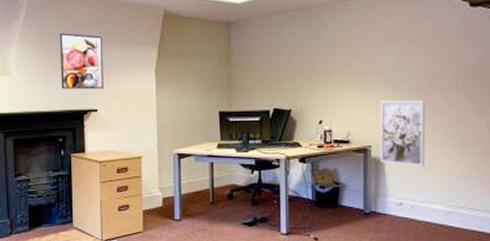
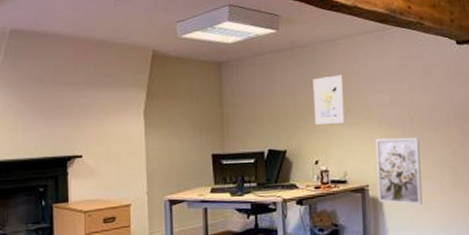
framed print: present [60,33,104,90] -> none [41,75,89,135]
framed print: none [320,36,351,85] -> present [313,75,345,124]

